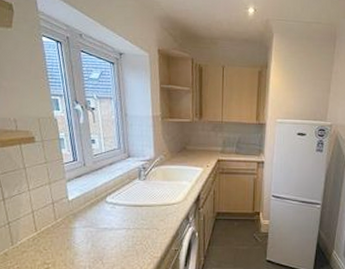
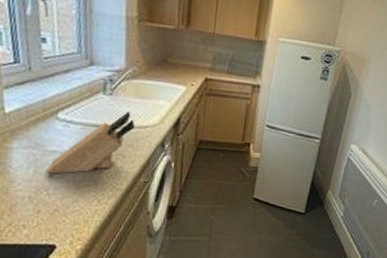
knife block: none [100,192,165,247] -> present [46,111,136,174]

